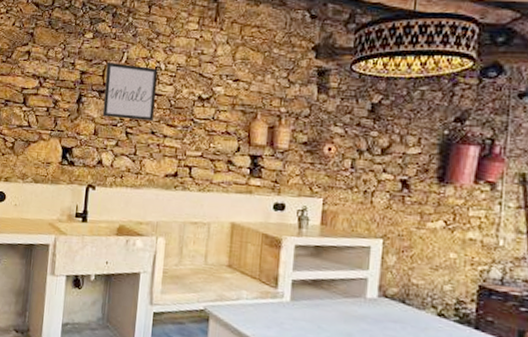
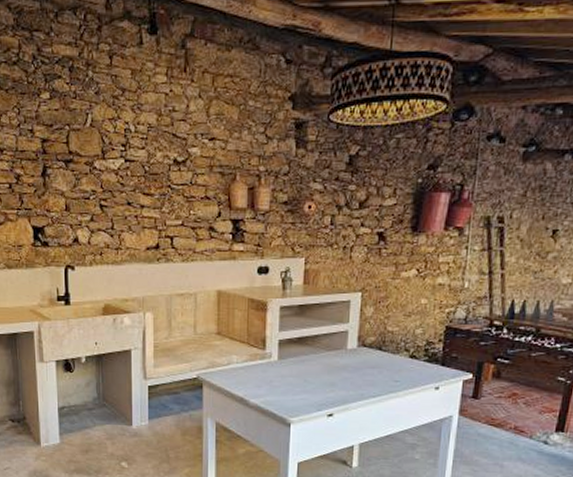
wall art: present [102,62,158,121] -> none [69,126,128,191]

